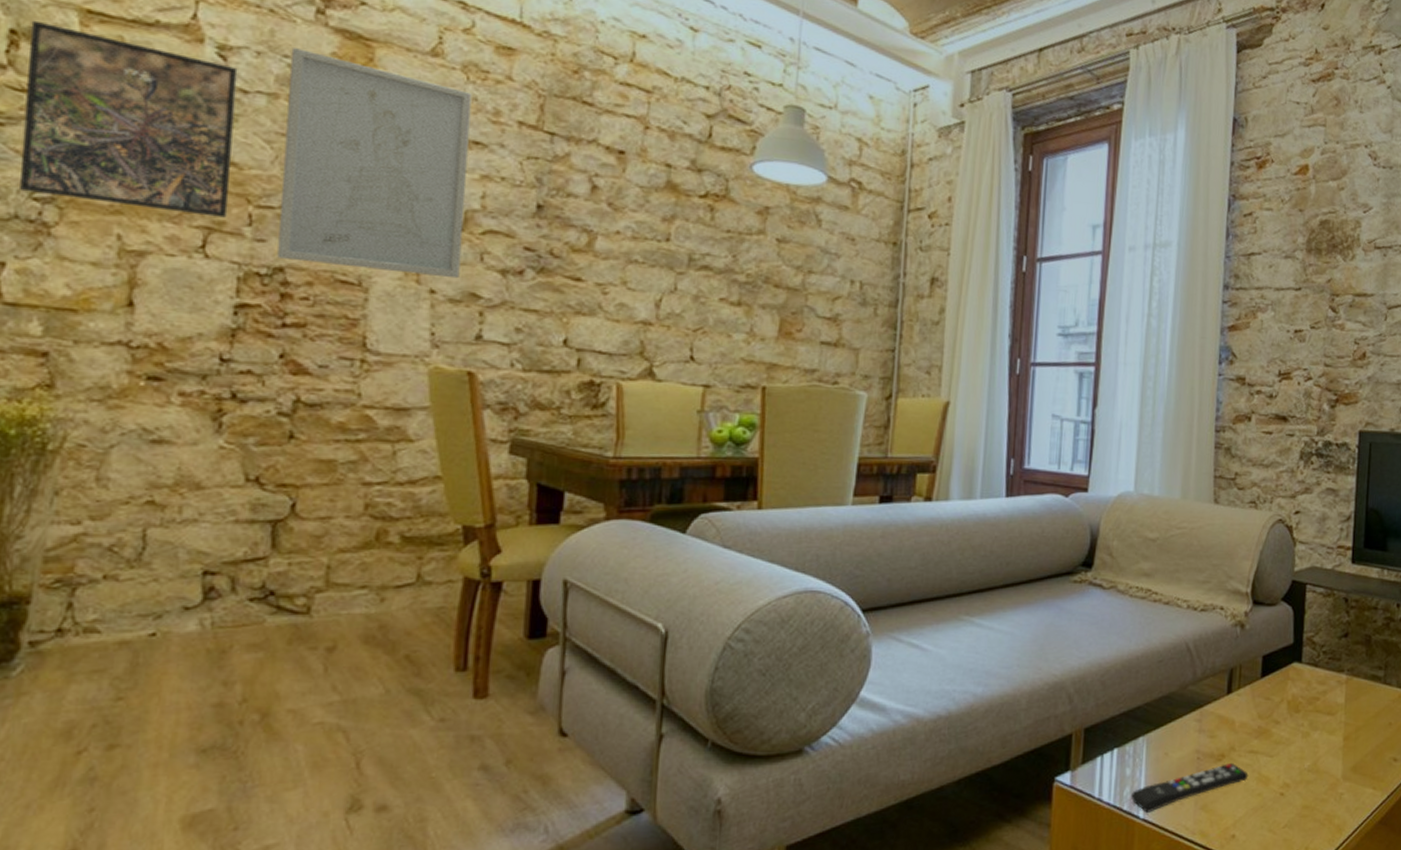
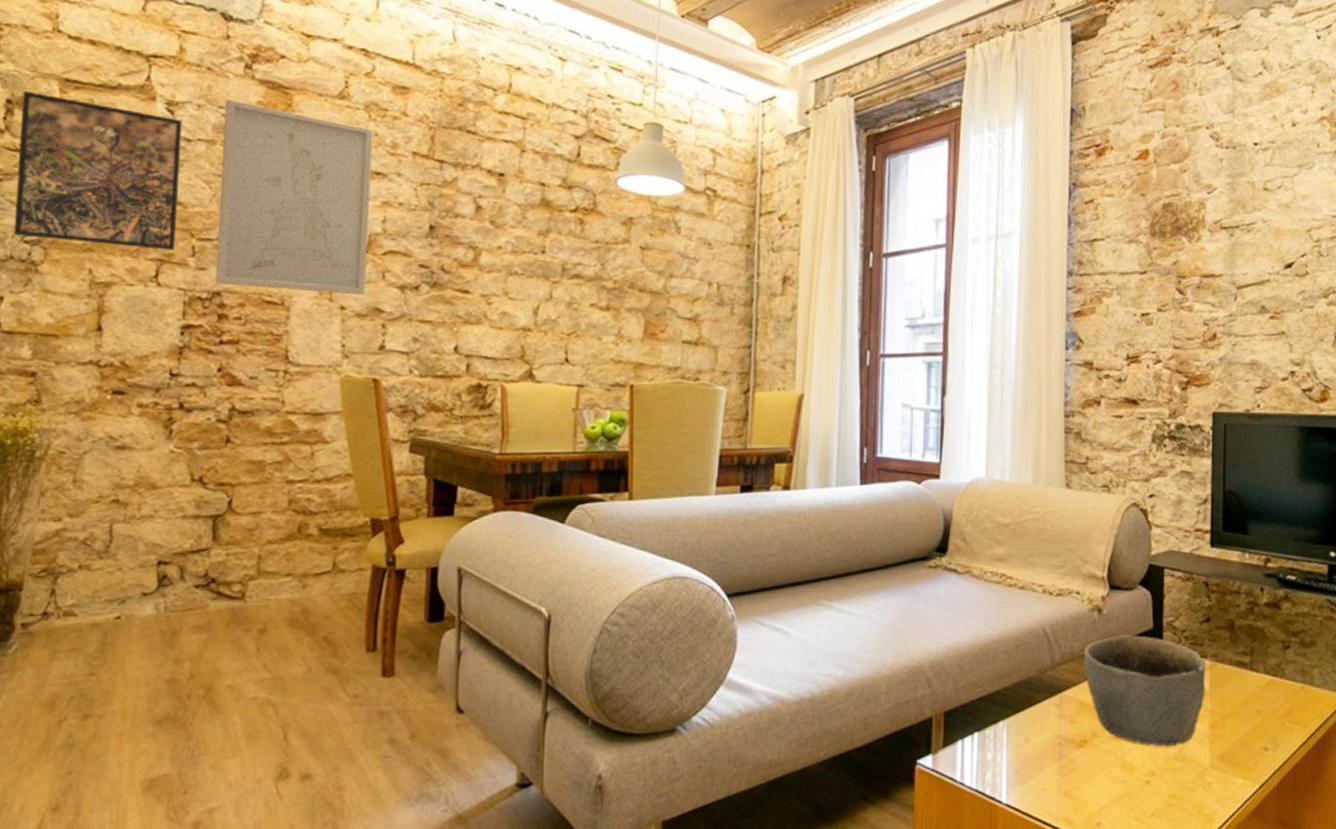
remote control: present [1130,762,1249,813] -> none [992,748,1112,798]
bowl: none [1225,650,1343,760] -> present [1083,635,1206,747]

